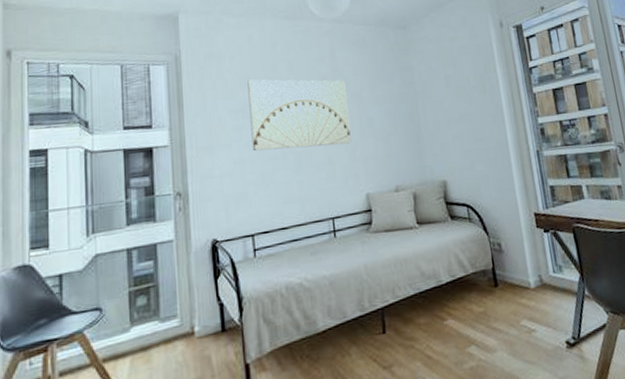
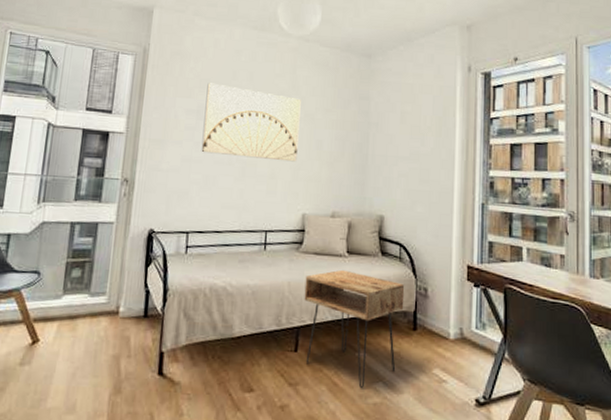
nightstand: none [380,241,485,355] -> present [304,269,405,388]

